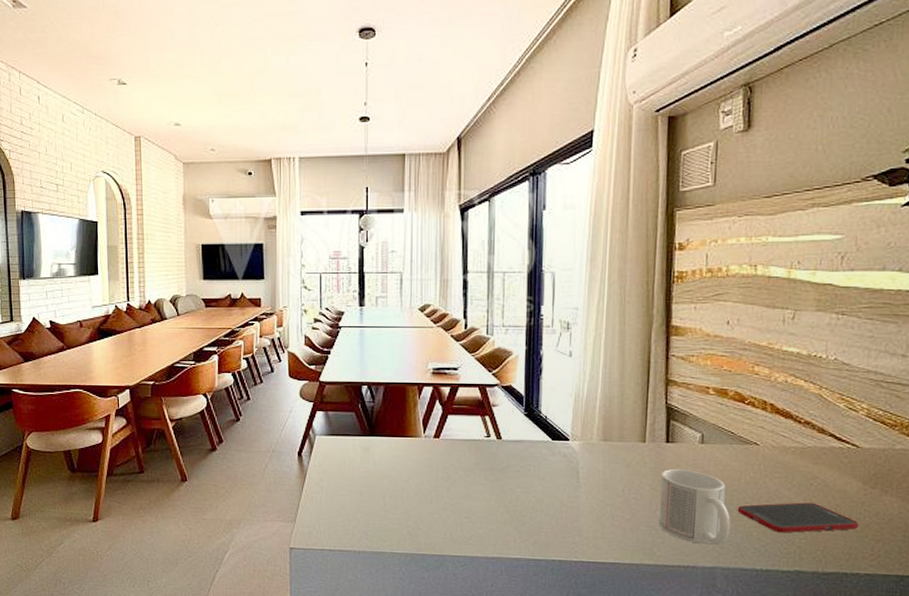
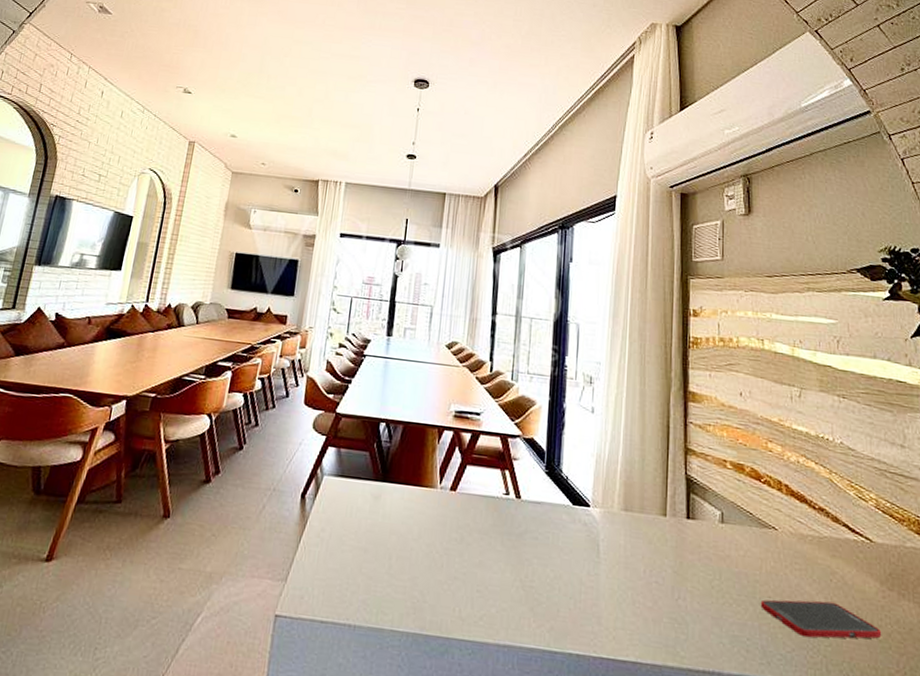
mug: present [658,468,730,545] -> none [681,549,754,647]

